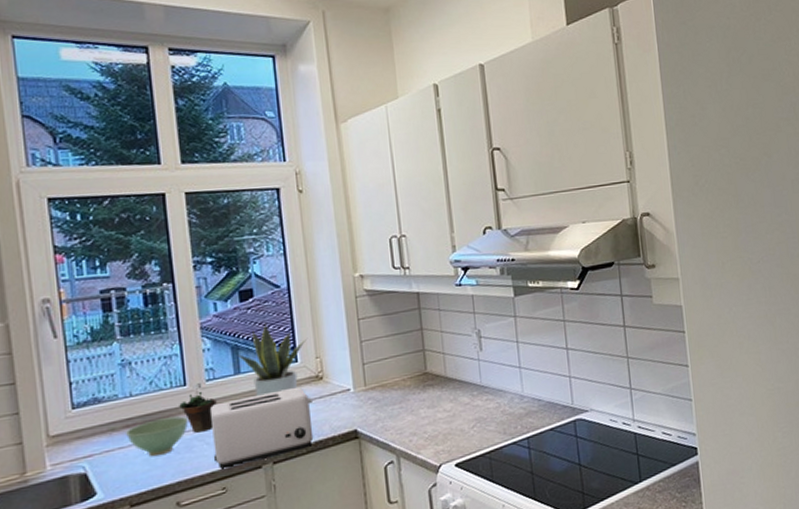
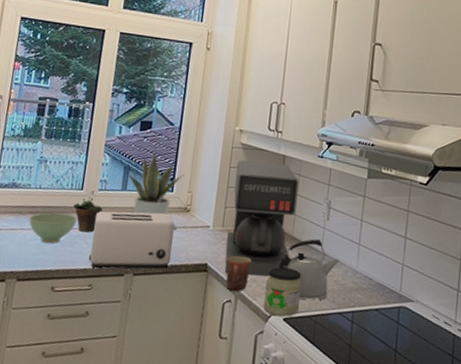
coffee maker: none [366,301,448,435] -> present [224,160,299,277]
mug: none [378,411,408,452] -> present [225,255,252,292]
jar: none [427,410,471,464] -> present [263,267,302,317]
kettle: none [437,373,503,439] -> present [278,239,340,301]

